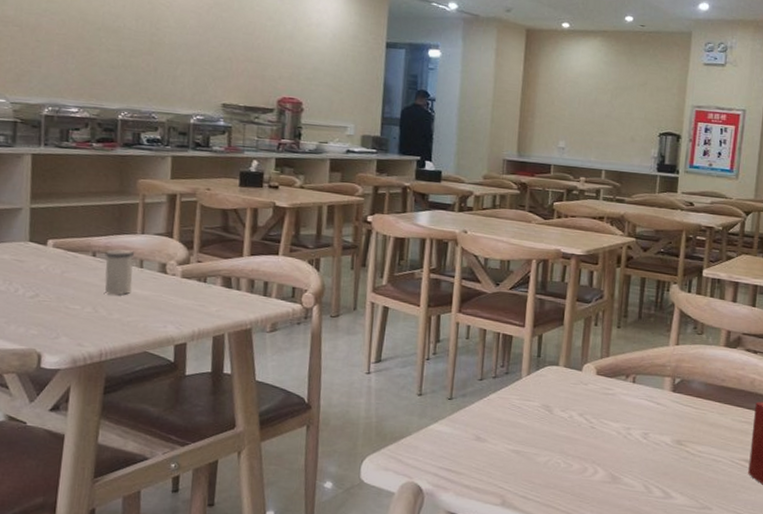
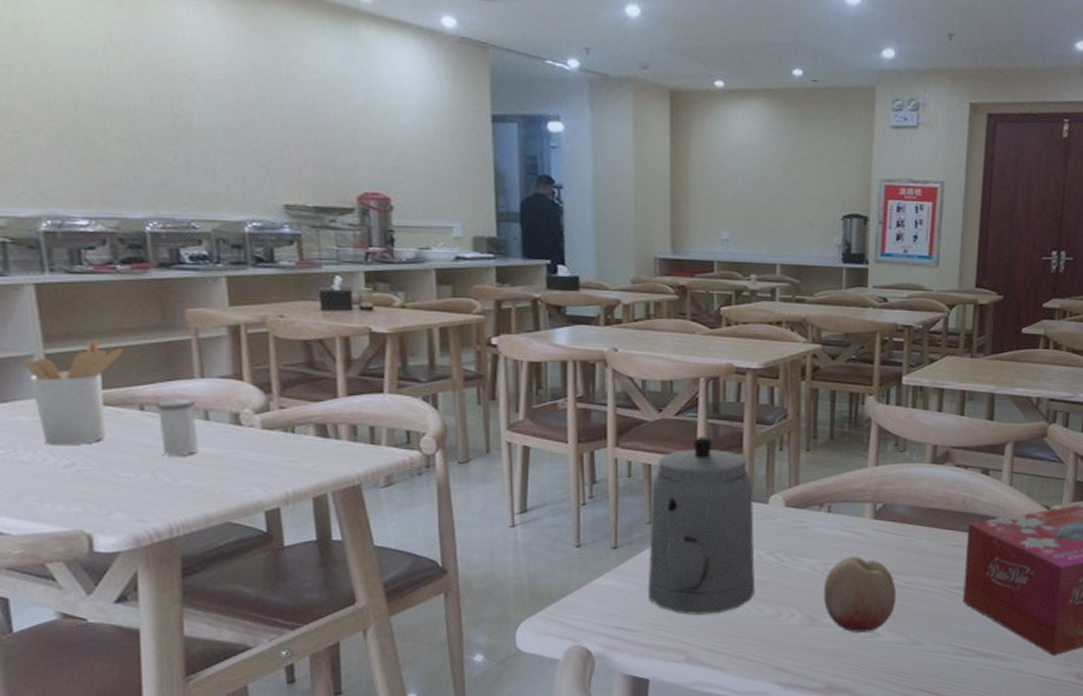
utensil holder: none [14,199,87,281] -> present [23,339,123,446]
teapot: none [474,309,570,465] -> present [647,436,756,615]
fruit: none [624,423,689,494] -> present [823,556,897,633]

